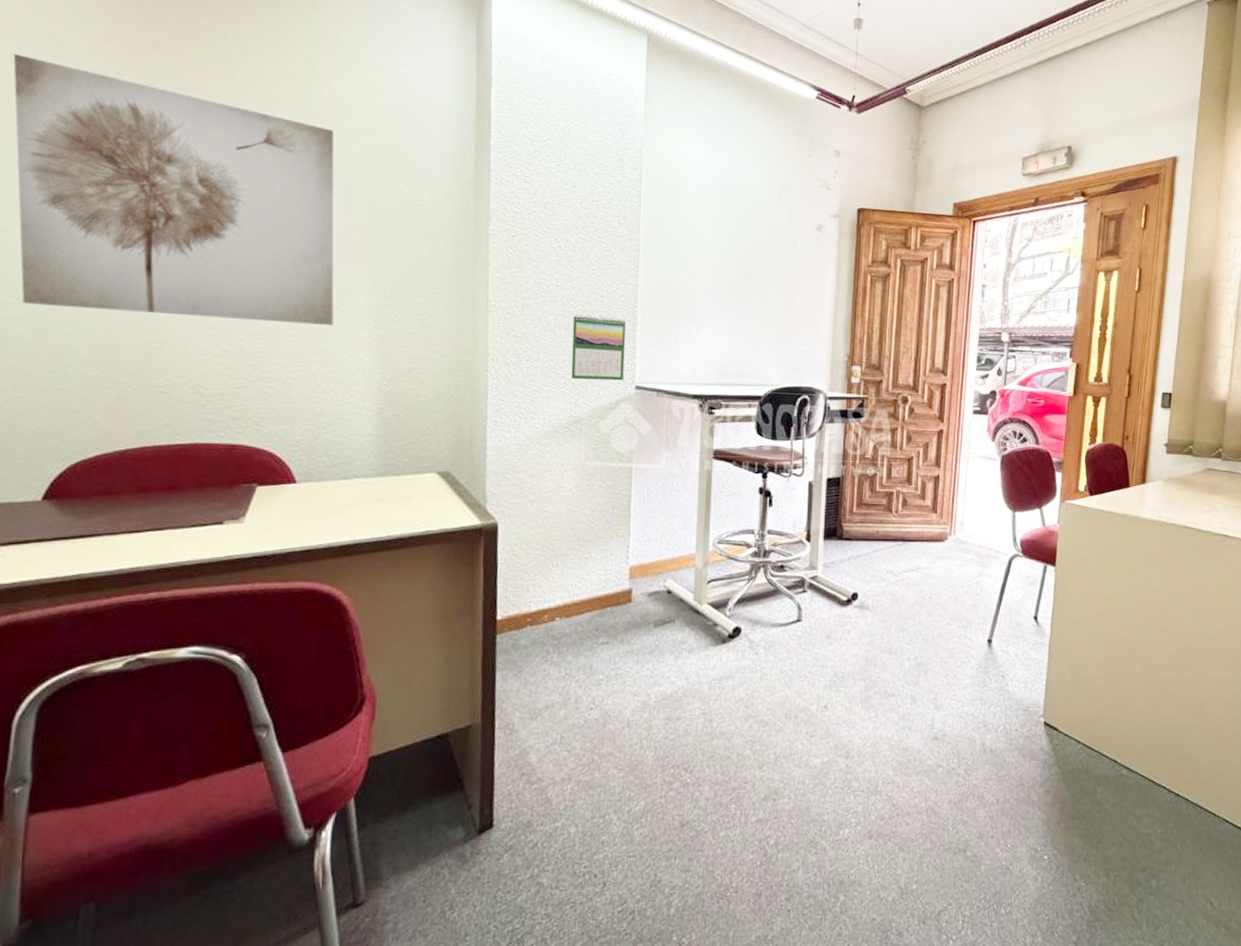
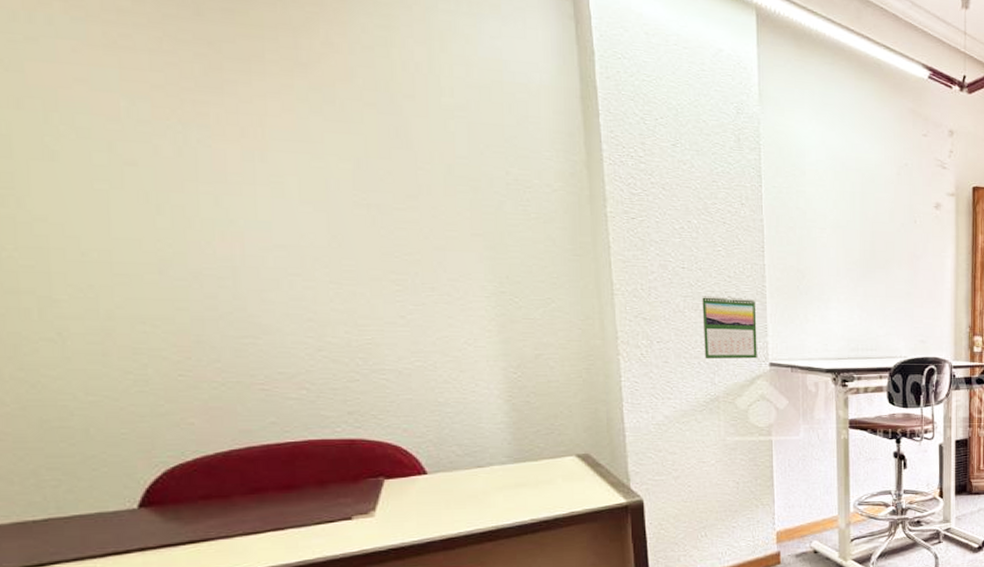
wall art: present [13,54,334,325] -> none [16,15,448,314]

